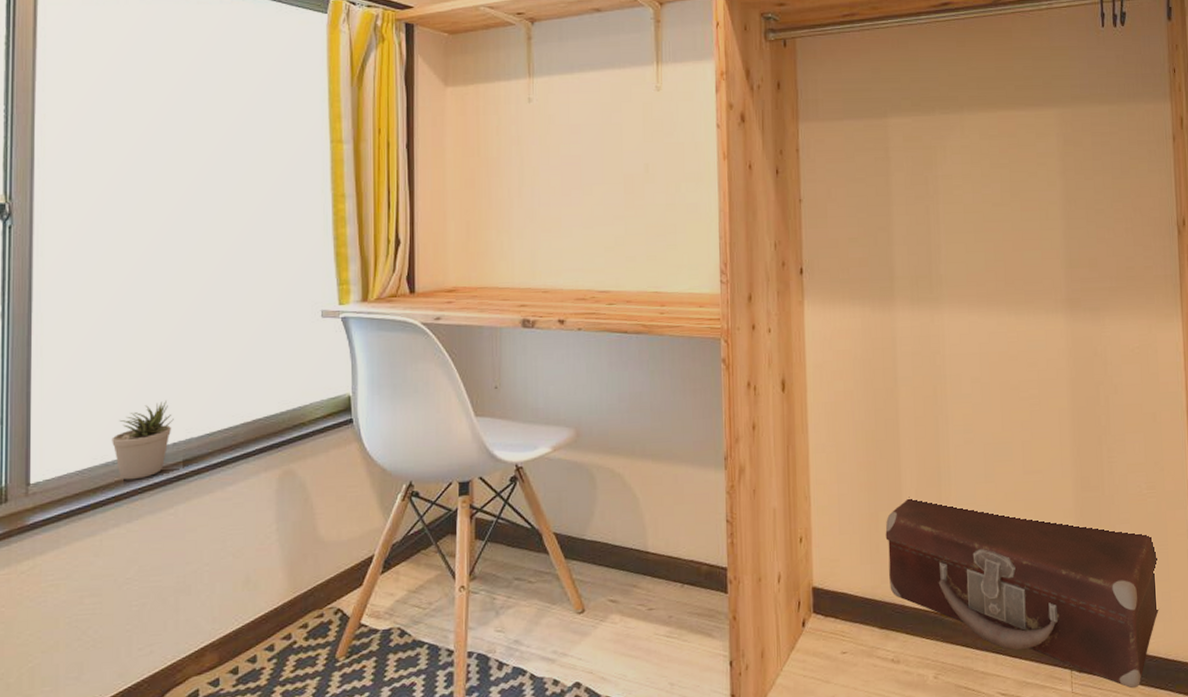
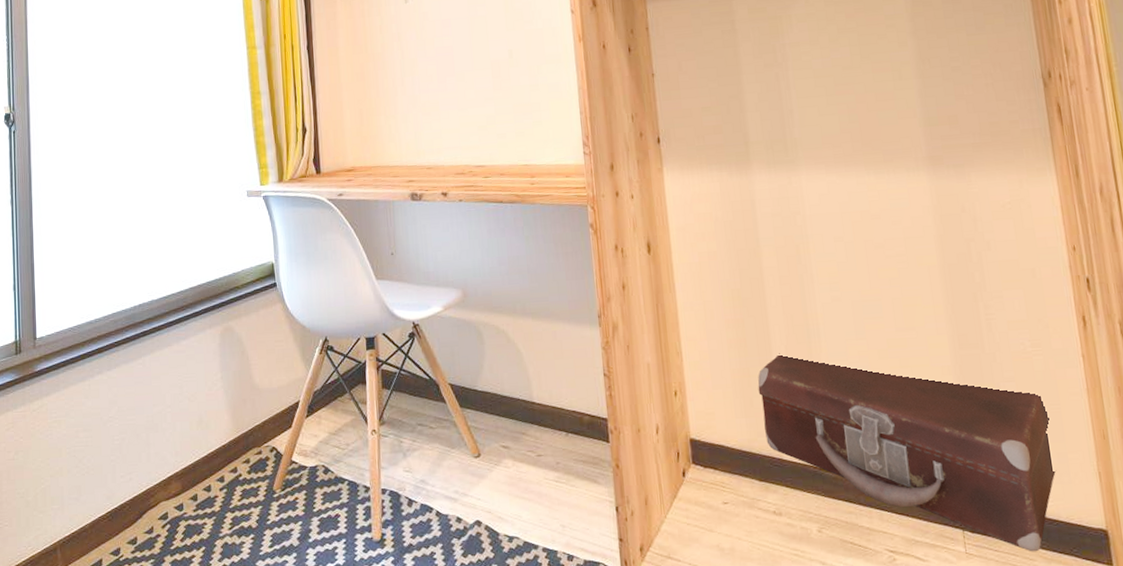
potted plant: present [112,400,174,480] -> none [94,268,139,336]

